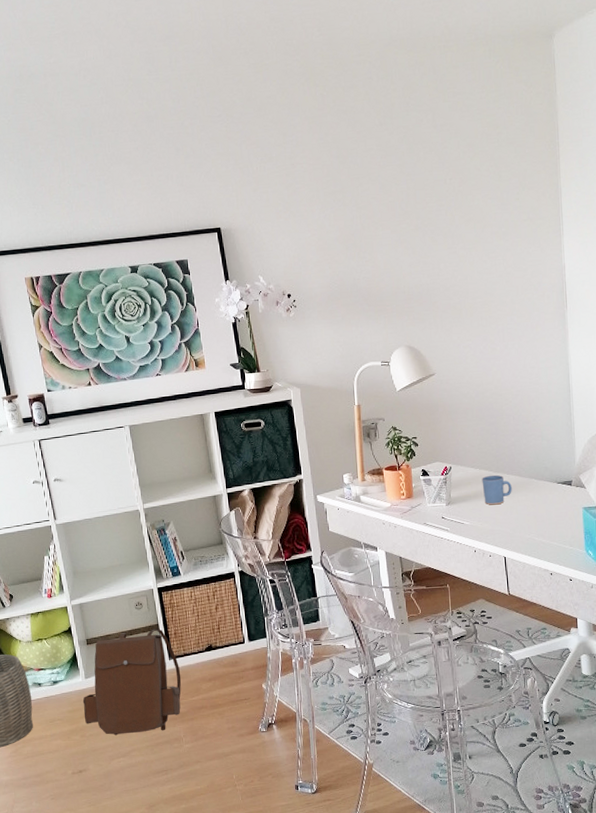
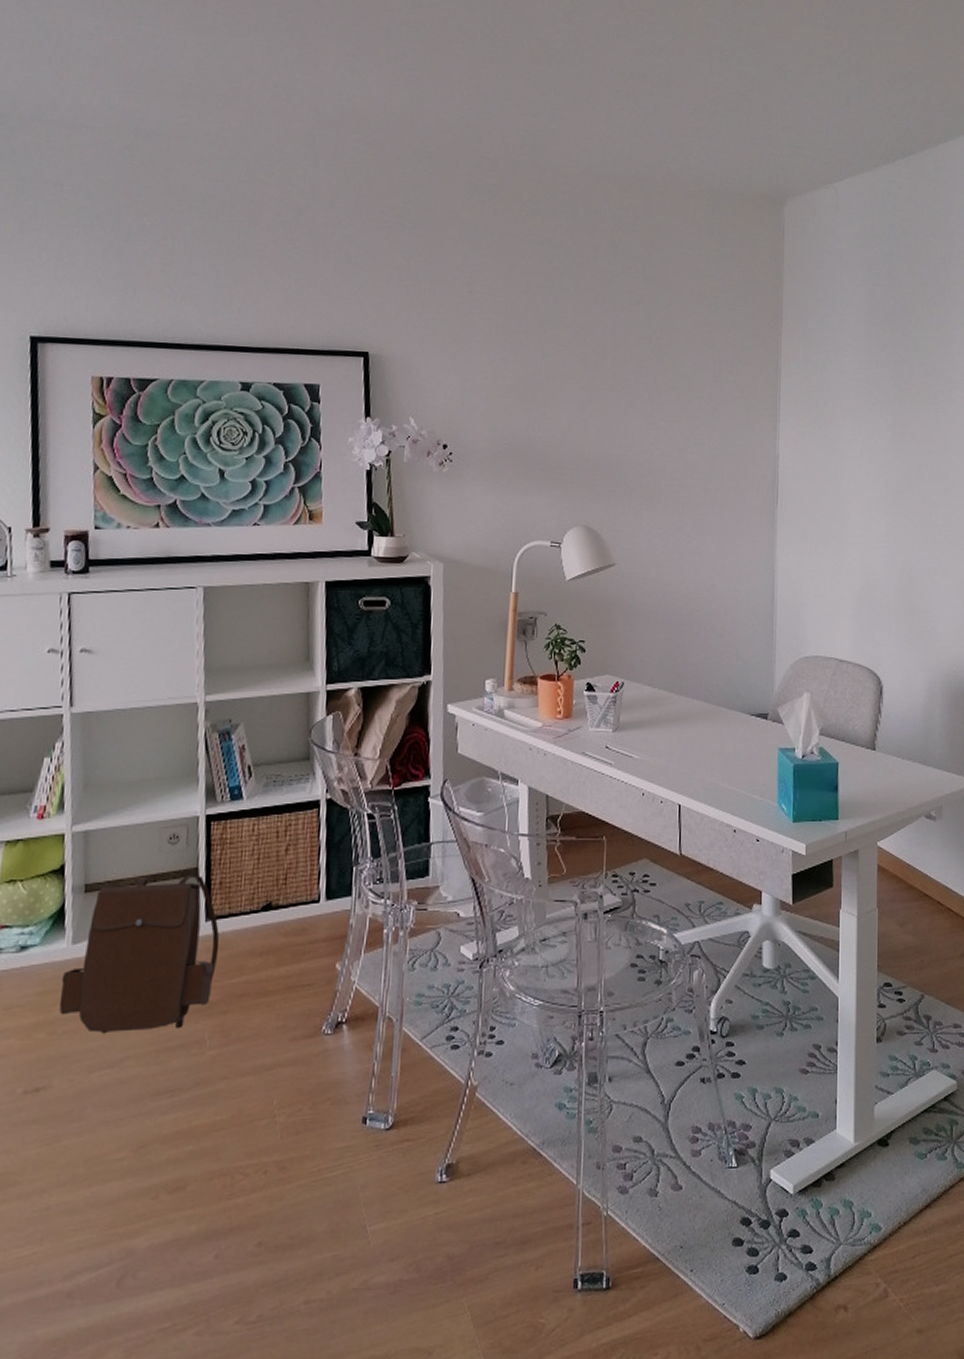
mug: present [482,474,512,505] -> none [659,697,696,736]

